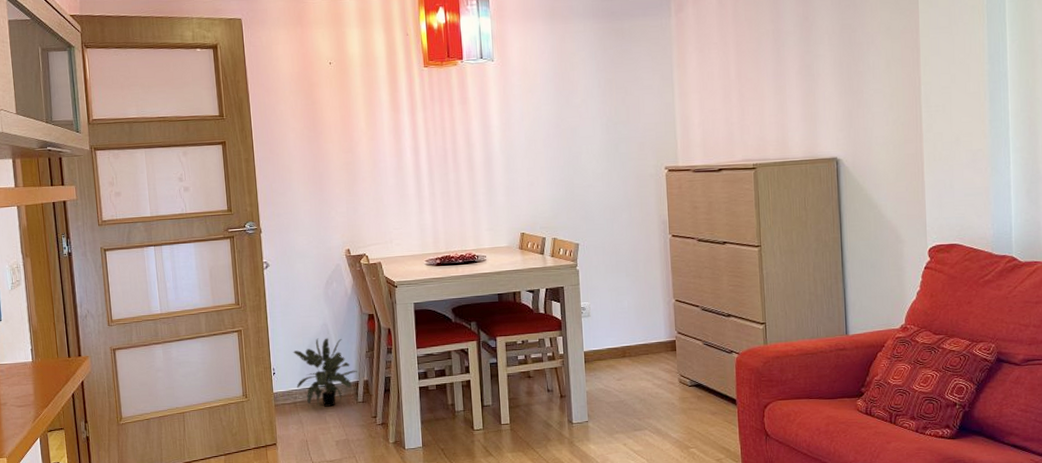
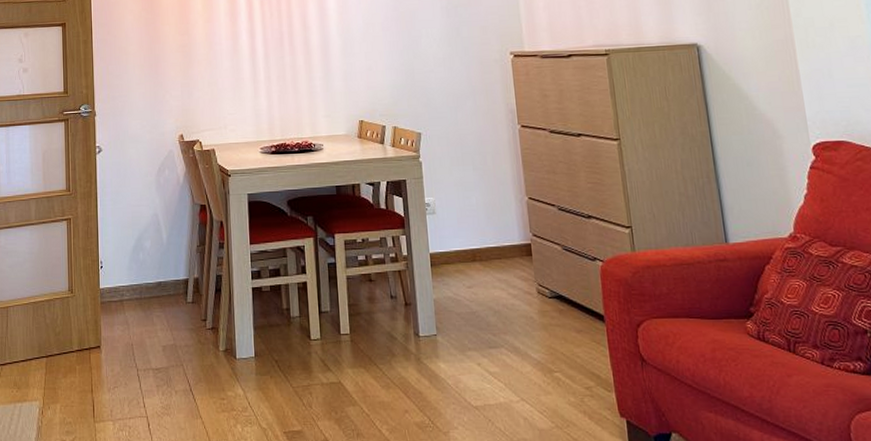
potted plant: present [292,338,357,407] -> none [121,229,188,306]

